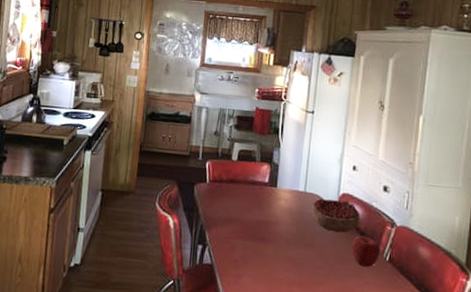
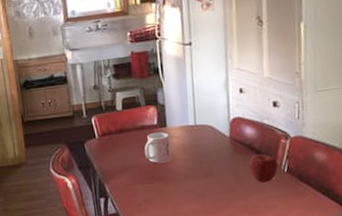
mug: none [250,190,278,223] -> present [144,132,171,163]
decorative bowl: present [311,199,360,233] -> none [204,124,254,157]

